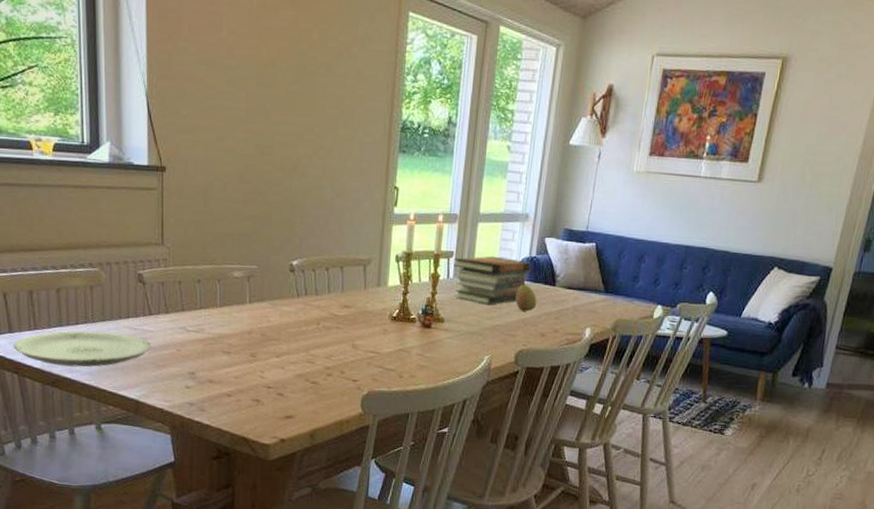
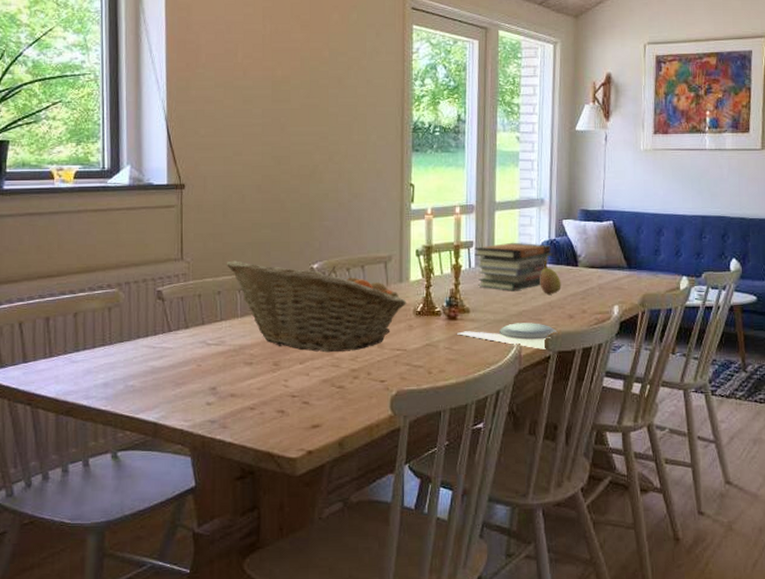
plate: present [13,330,152,367] -> none [27,353,171,393]
fruit basket: none [206,250,384,350] -> present [226,260,407,353]
plate: none [430,336,528,364] -> present [457,323,558,349]

